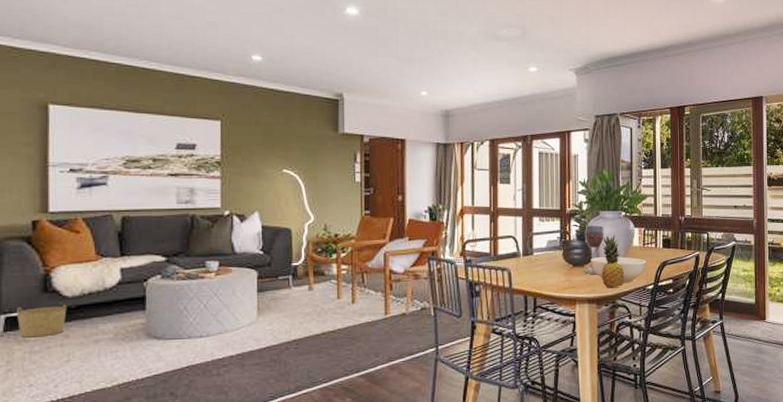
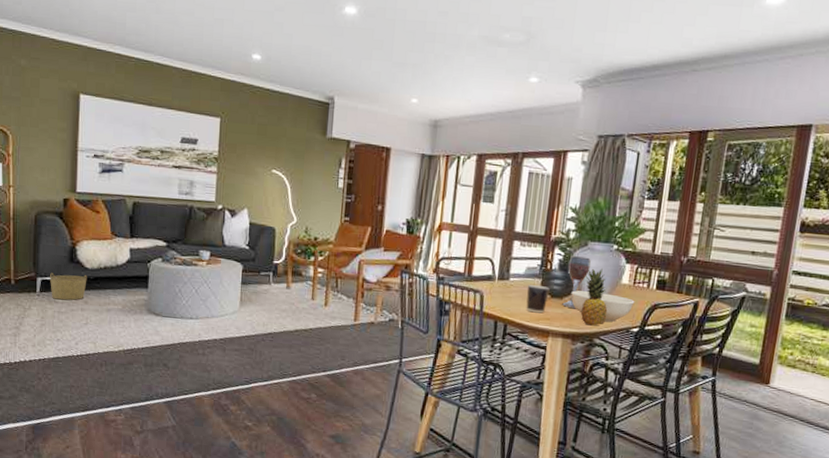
mug: none [550,257,571,283] -> present [526,285,550,314]

